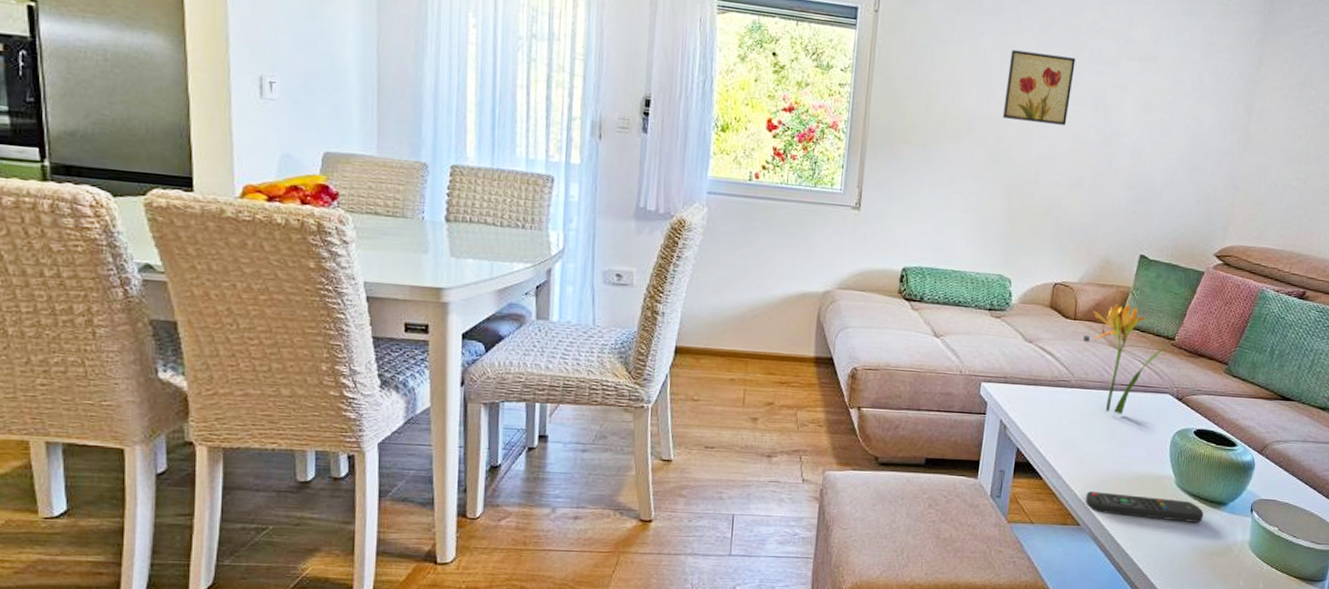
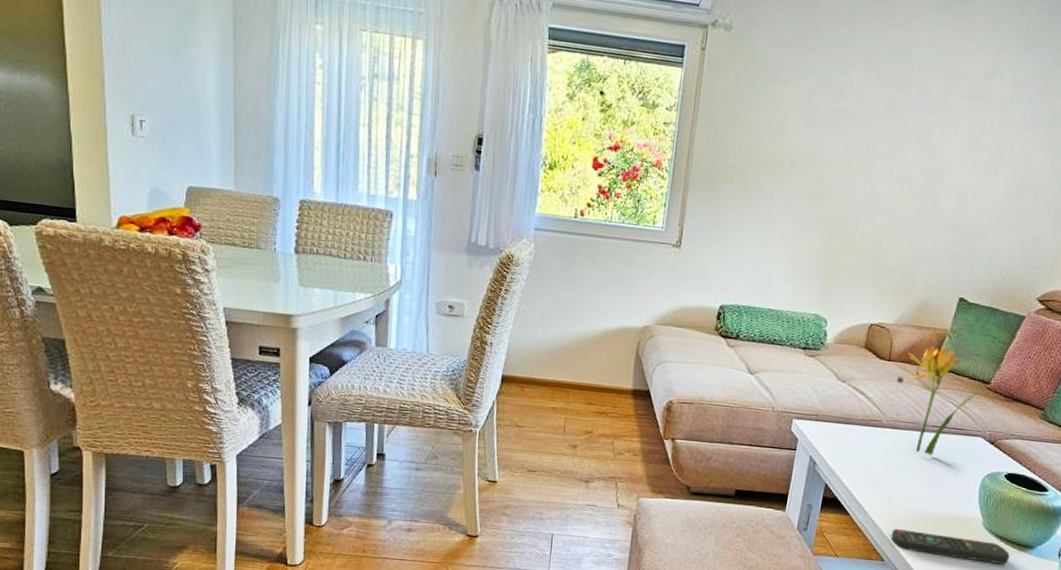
wall art: present [1002,50,1076,125] -> none [825,88,904,165]

